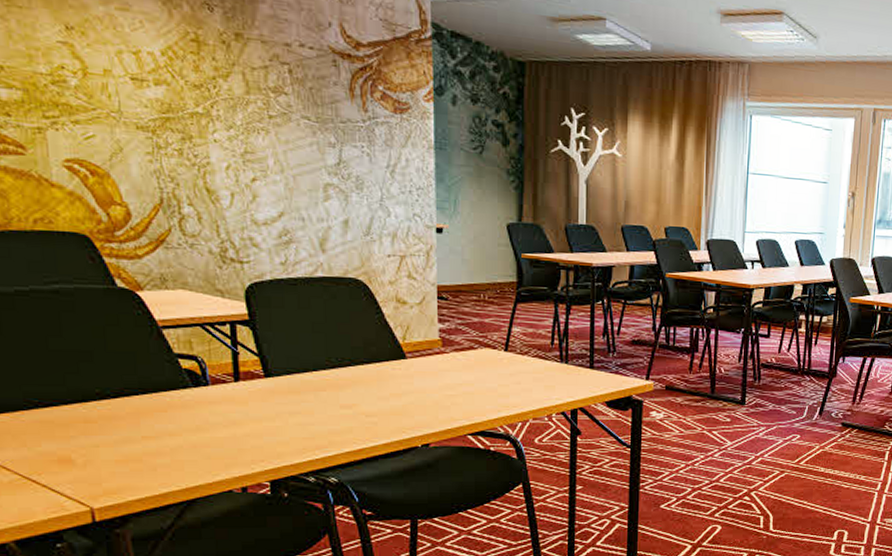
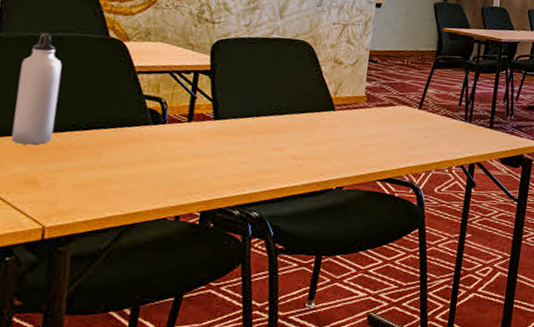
water bottle: none [17,286,77,419] -> present [11,33,62,145]

